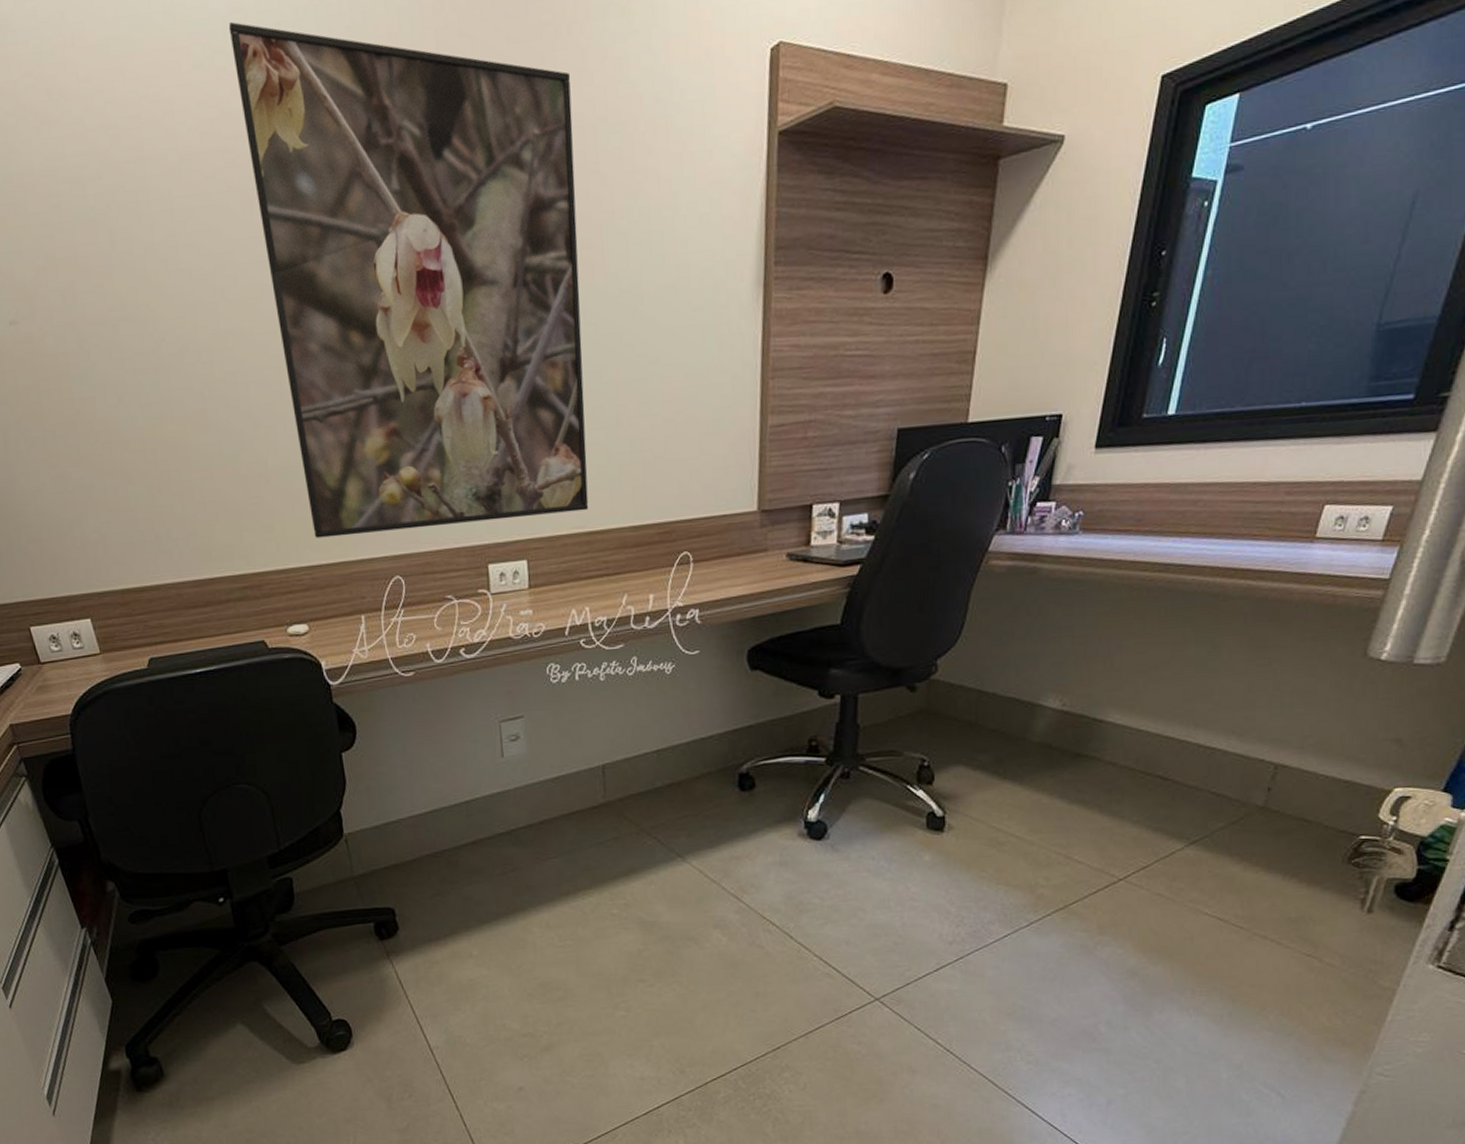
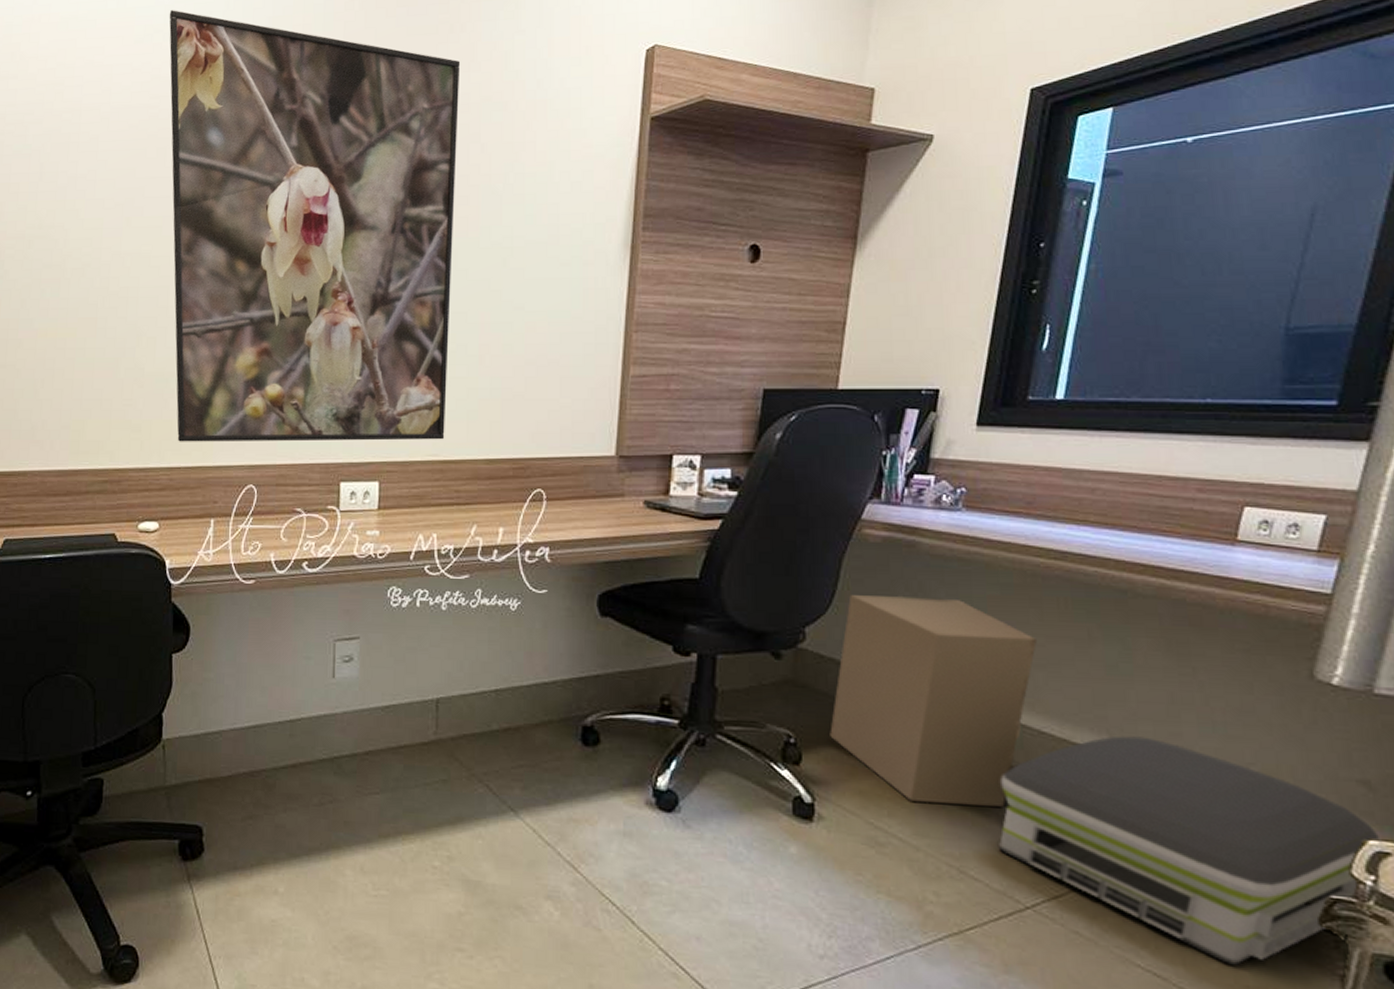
cardboard box: none [959,618,1139,804] -> present [830,595,1037,807]
air purifier: none [1100,724,1405,902] -> present [999,736,1382,965]

